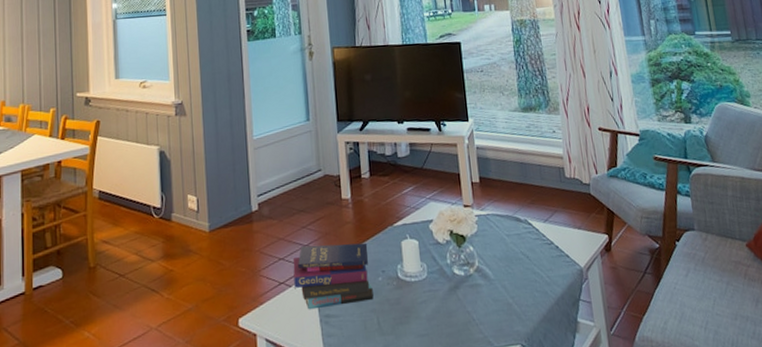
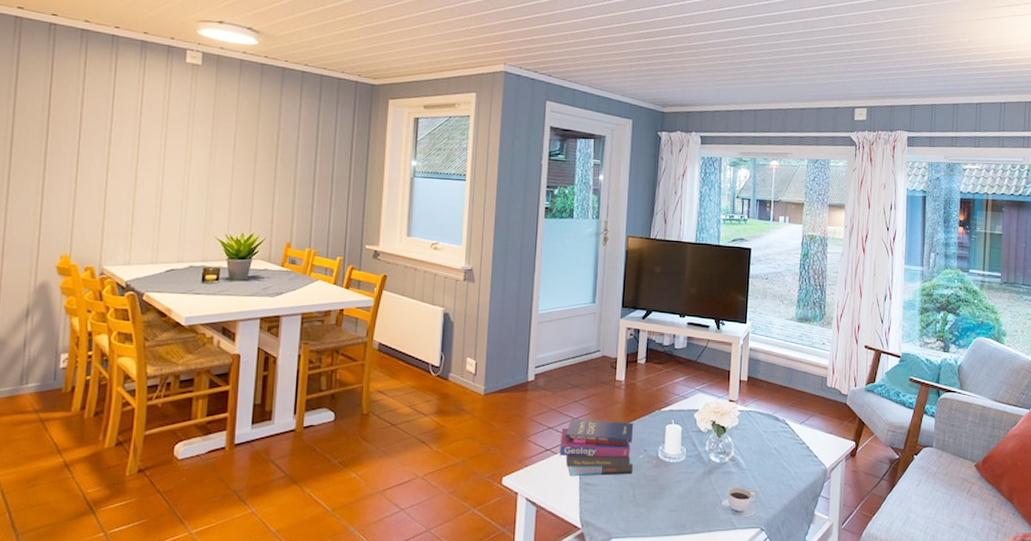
teacup: none [473,300,514,335] -> present [720,487,757,518]

